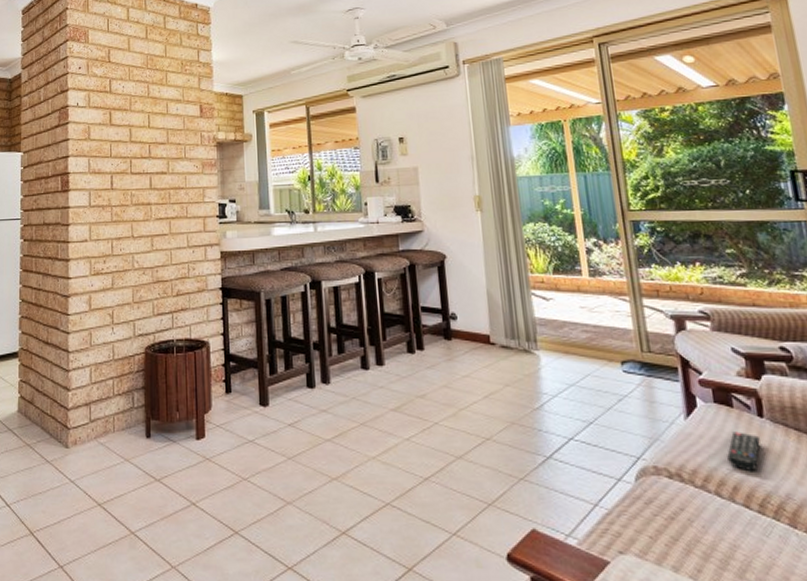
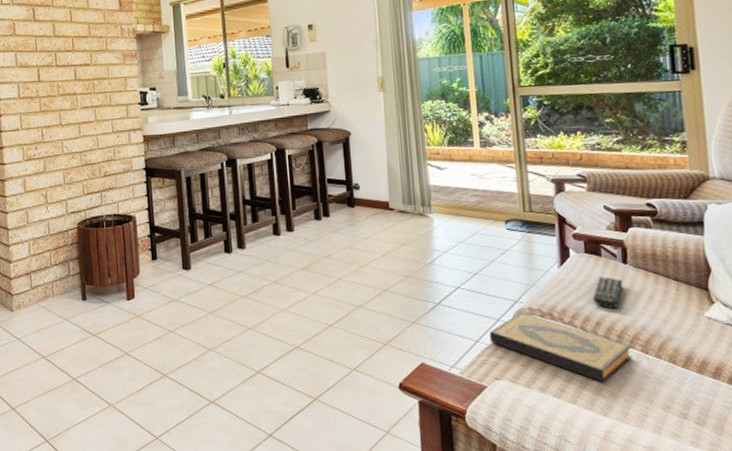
hardback book: none [609,472,779,563] -> present [489,313,632,383]

